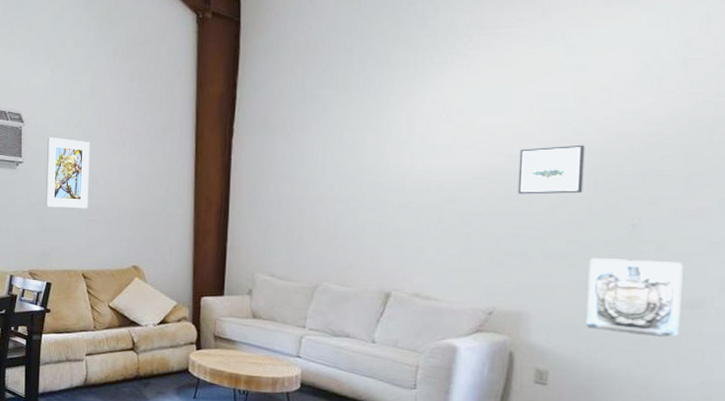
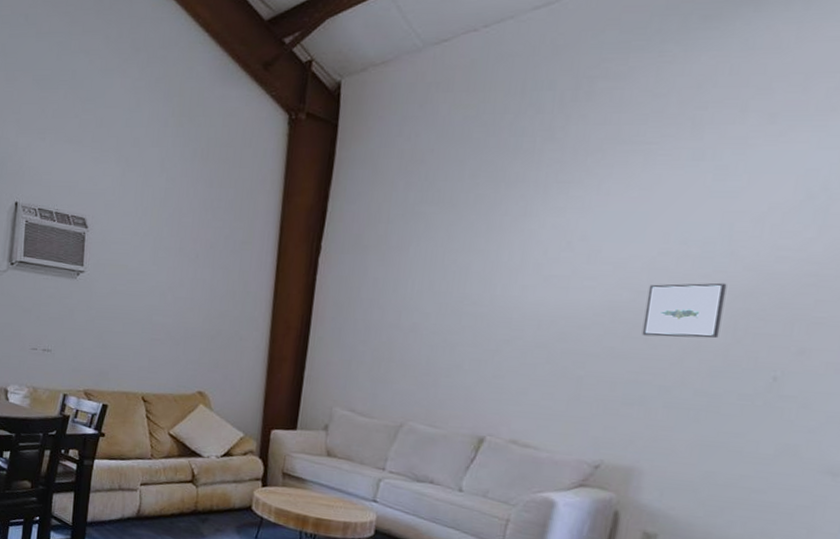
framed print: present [46,136,90,209] -> none [106,245,160,327]
wall sculpture: present [585,258,683,337] -> none [706,412,829,506]

